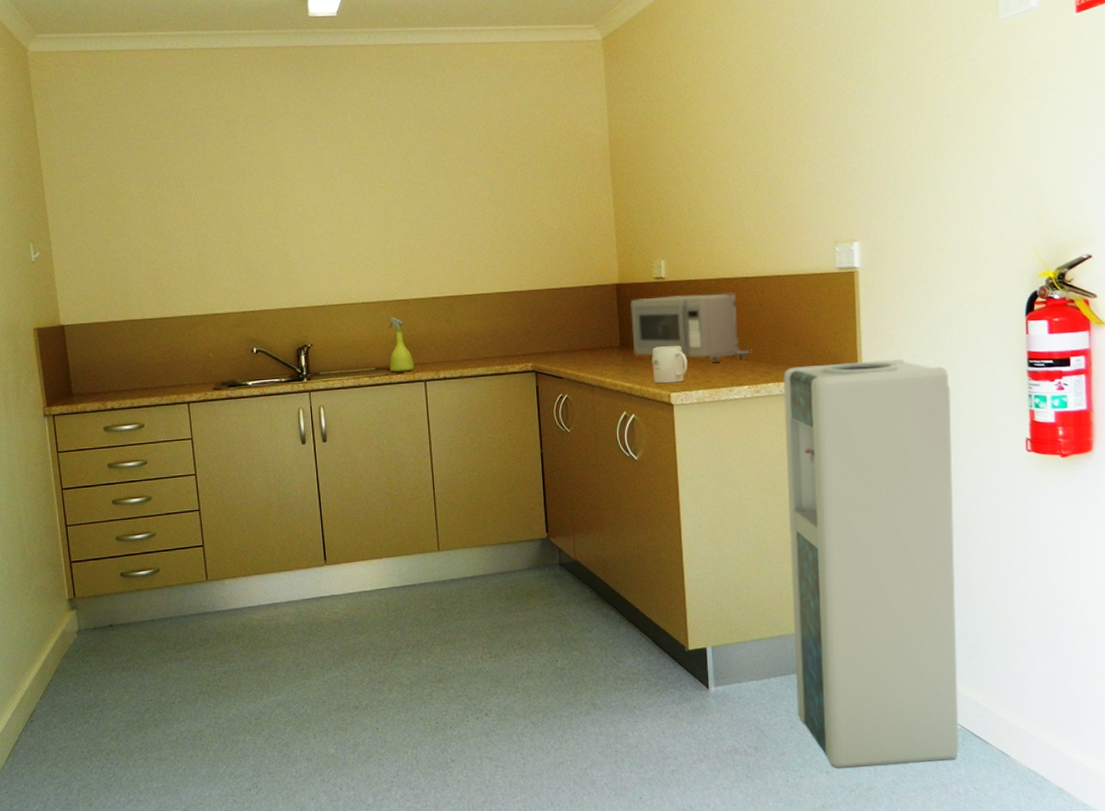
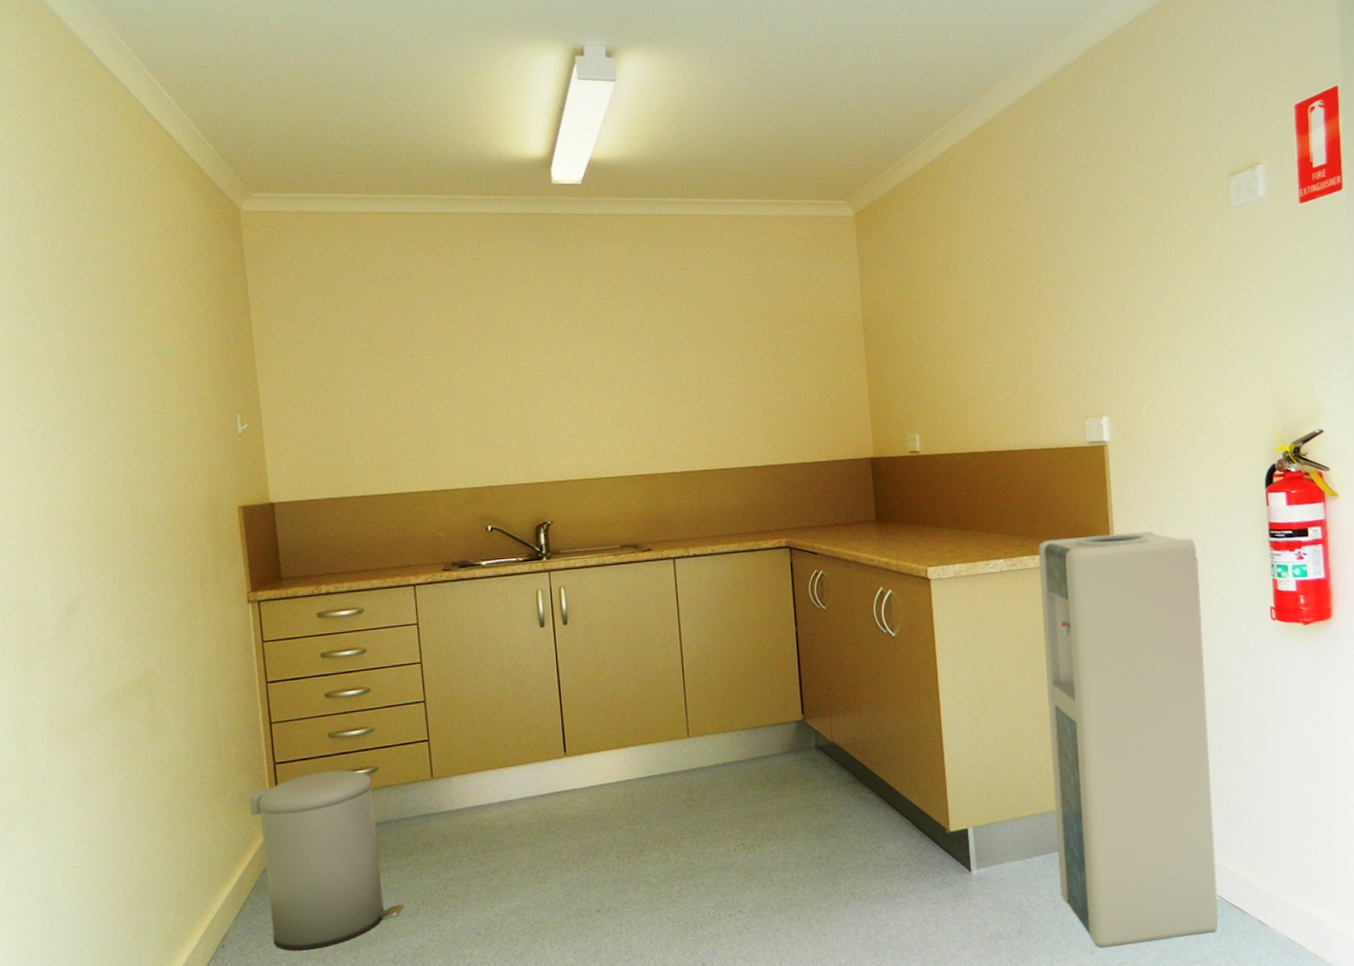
pedal bin: none [49,570,184,729] -> present [248,769,404,951]
spray bottle: present [388,316,415,373] -> none [634,492,663,550]
microwave: present [630,293,753,363] -> none [886,467,1008,537]
mug: present [651,346,688,384] -> none [908,519,944,559]

